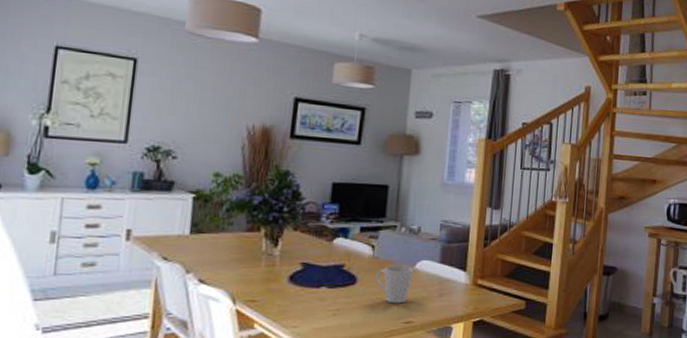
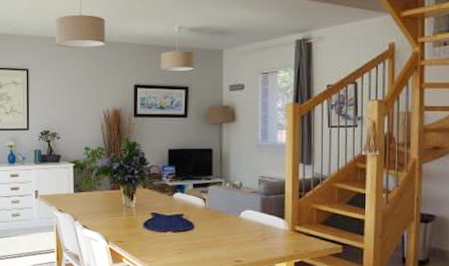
mug: present [375,265,414,304] -> none [208,214,239,246]

